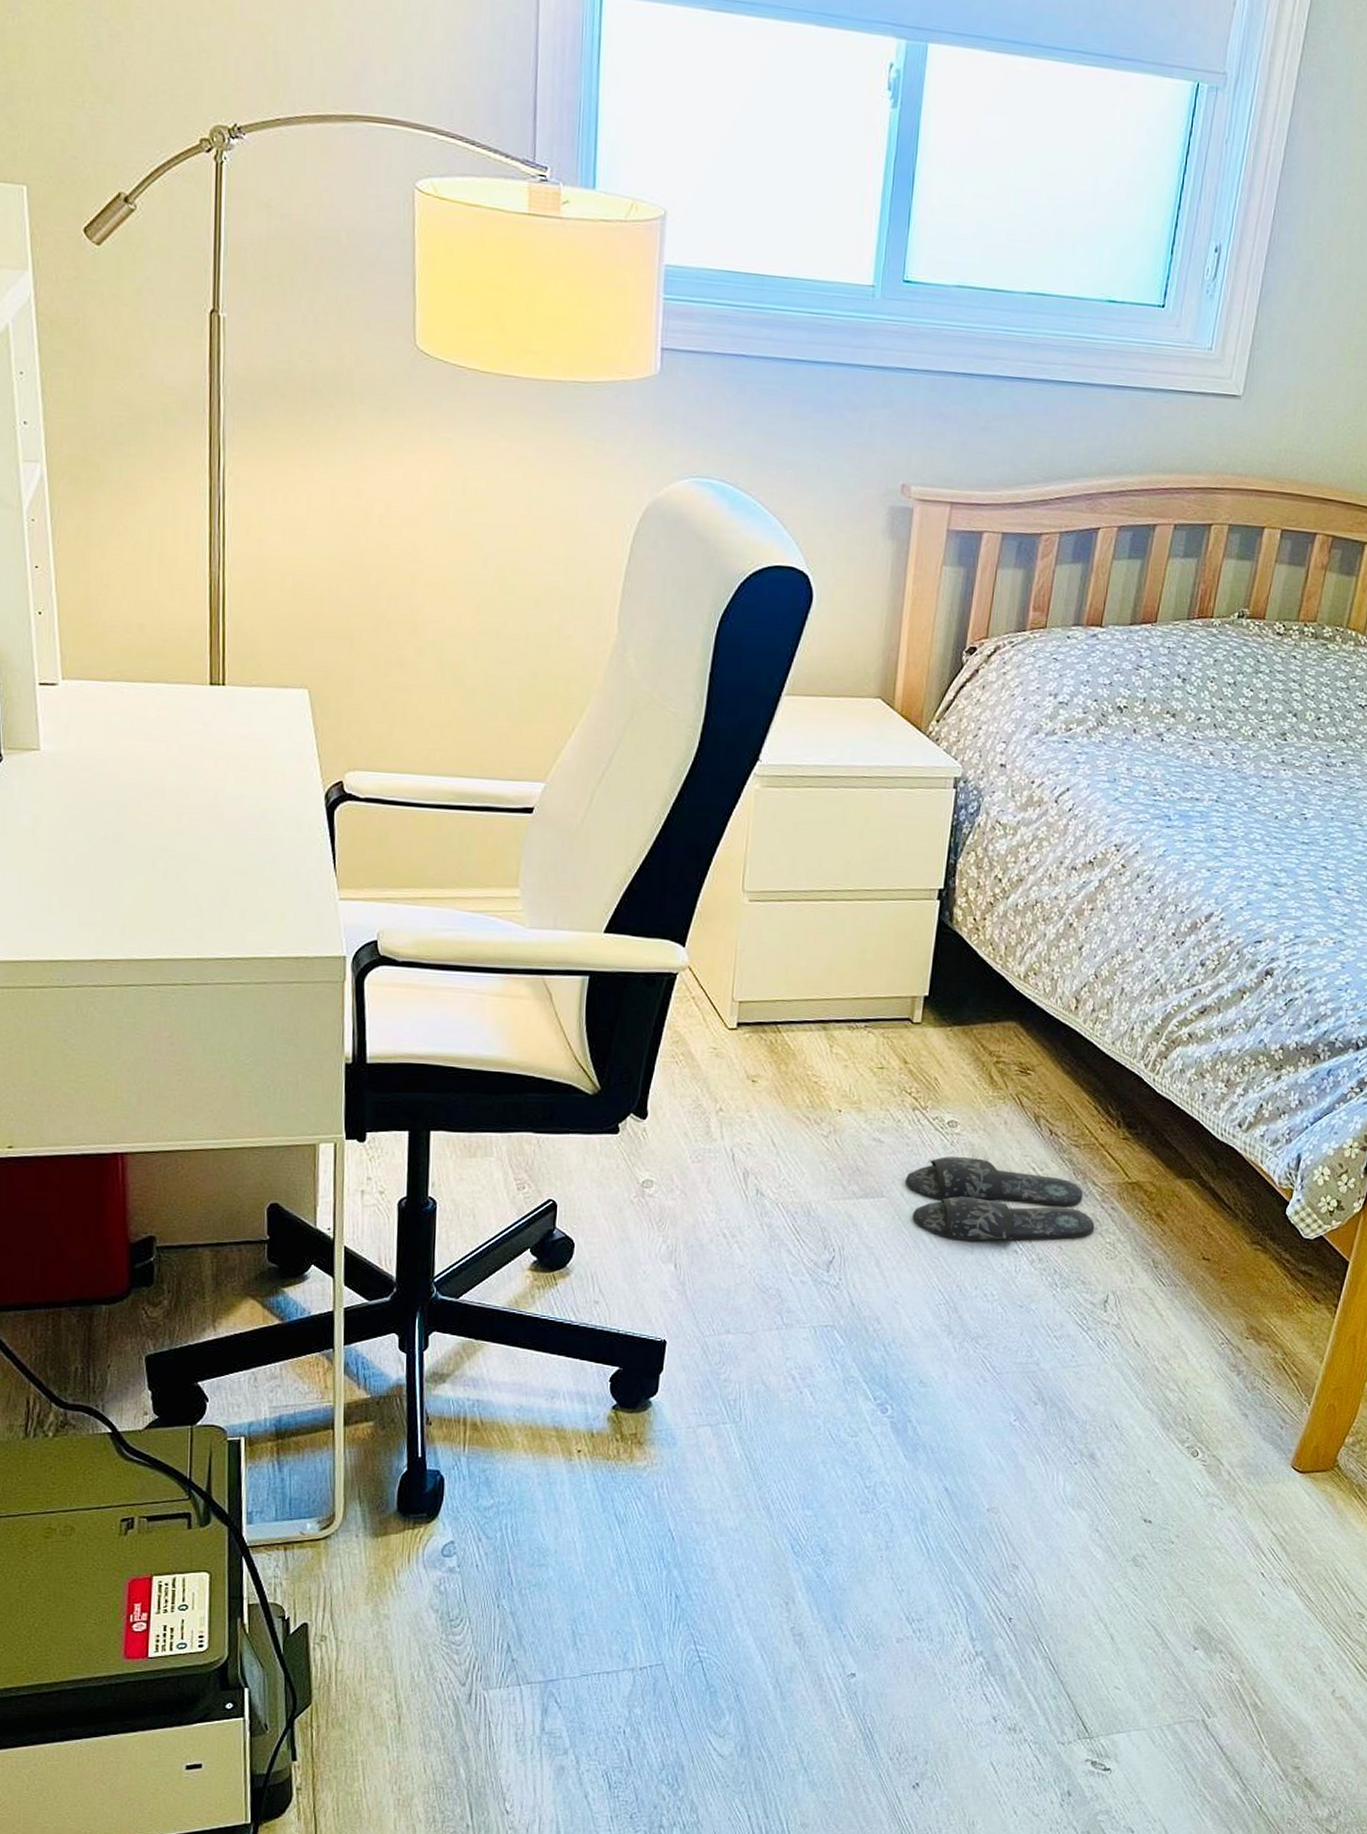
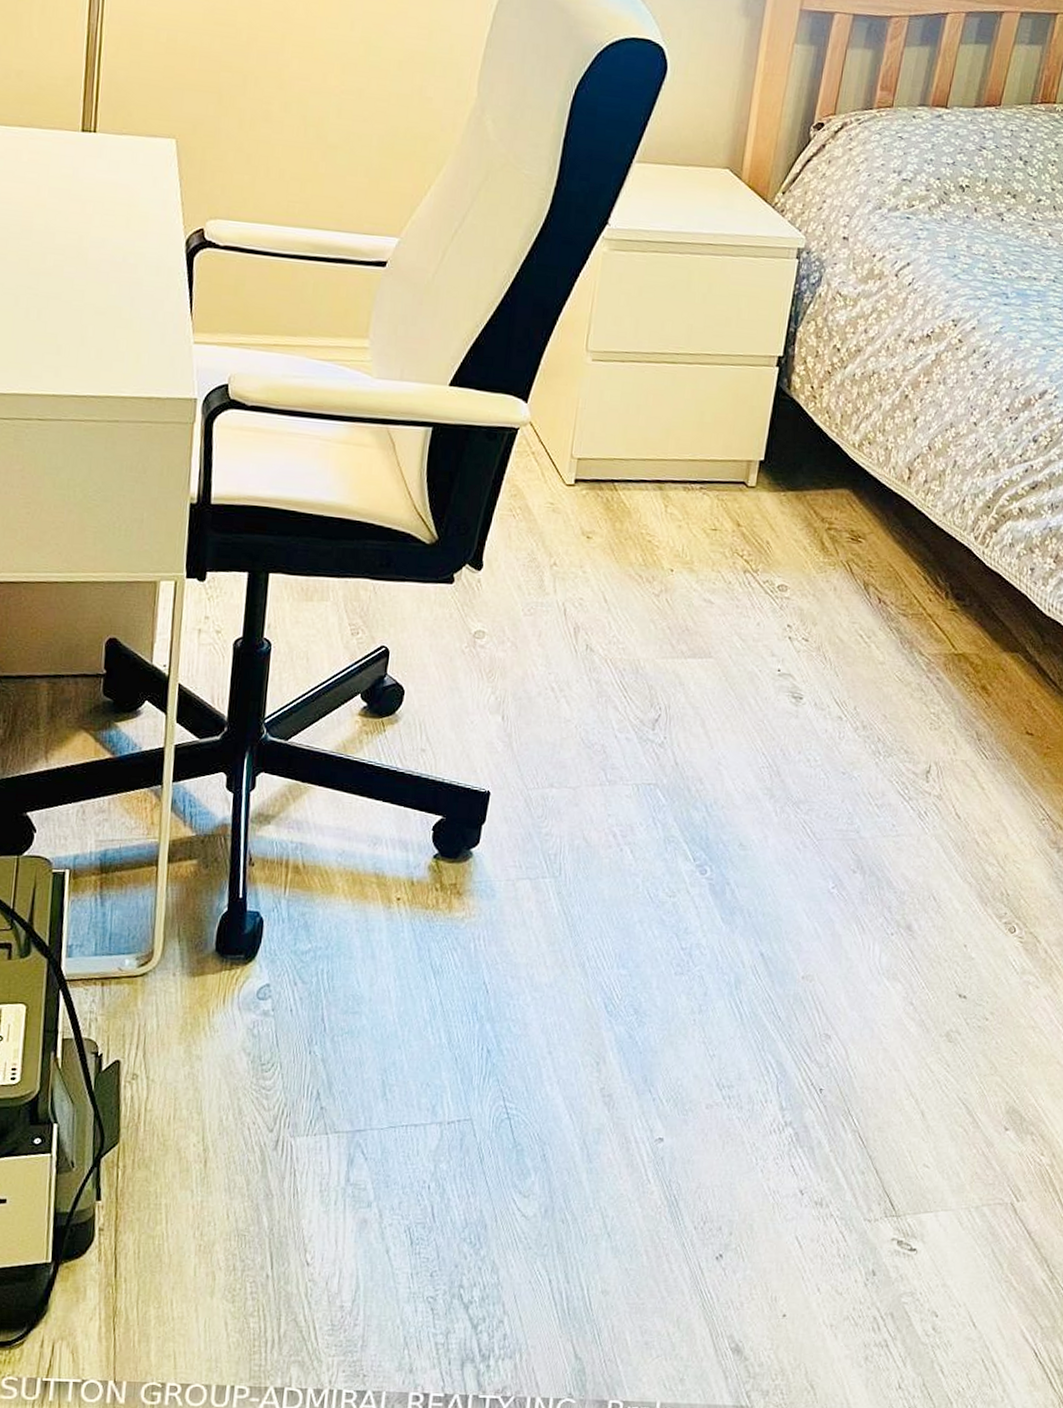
slippers: present [905,1157,1095,1242] -> none [734,620,920,708]

